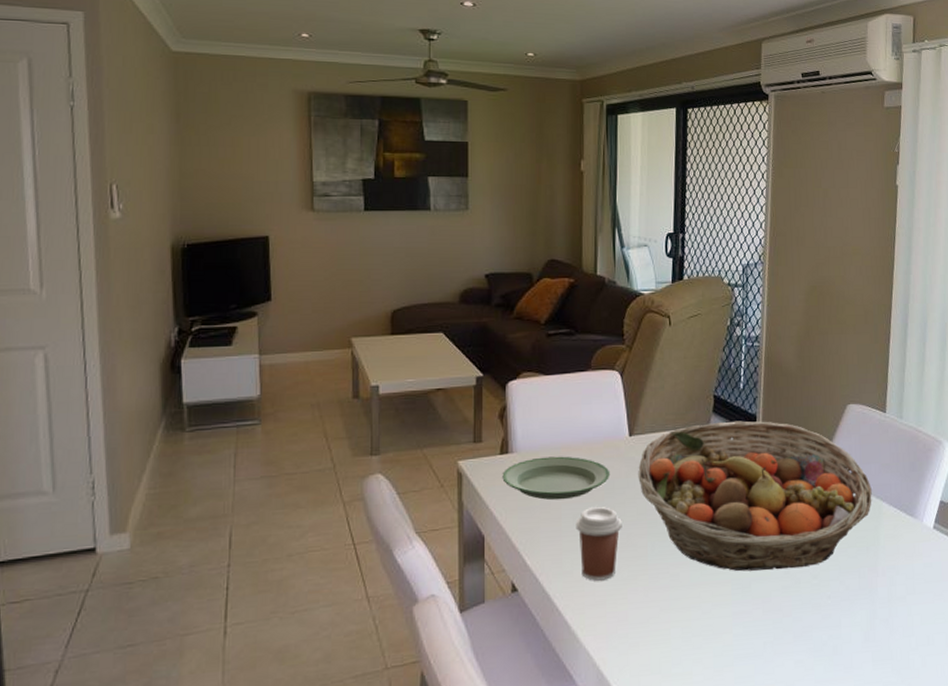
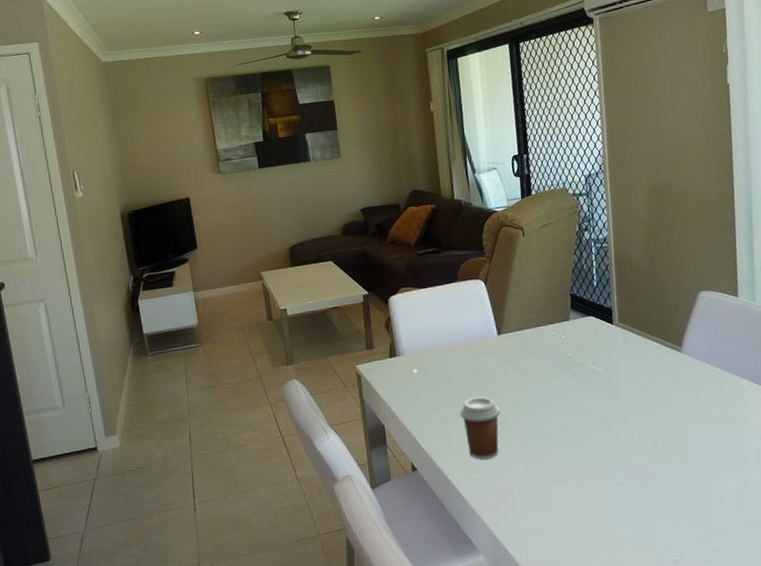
plate: present [502,456,611,500] -> none [393,355,485,393]
fruit basket: present [638,421,872,572] -> none [508,313,732,447]

